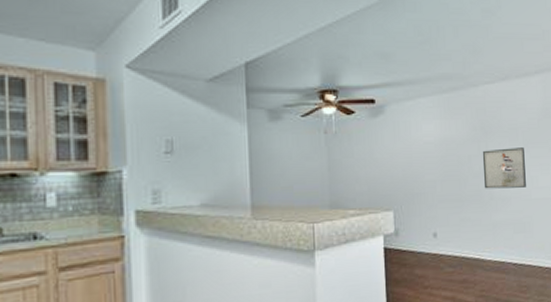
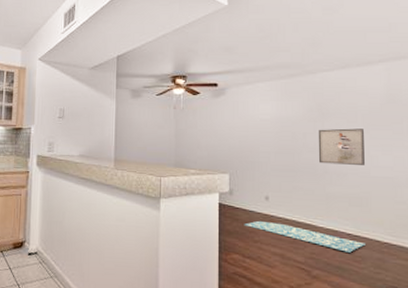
rug: none [412,261,530,284] -> present [244,220,365,253]

